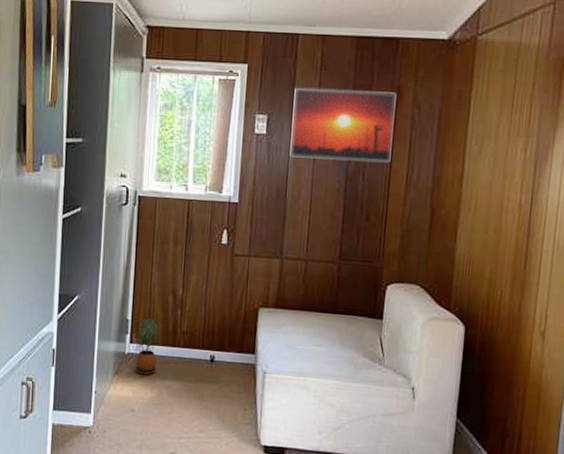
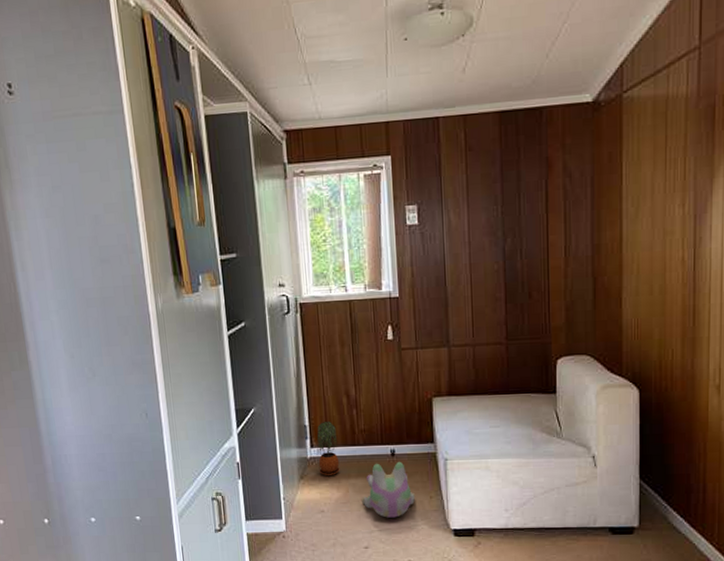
plush toy: none [173,367,230,426] -> present [361,461,416,518]
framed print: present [290,88,396,162] -> none [441,164,547,244]

